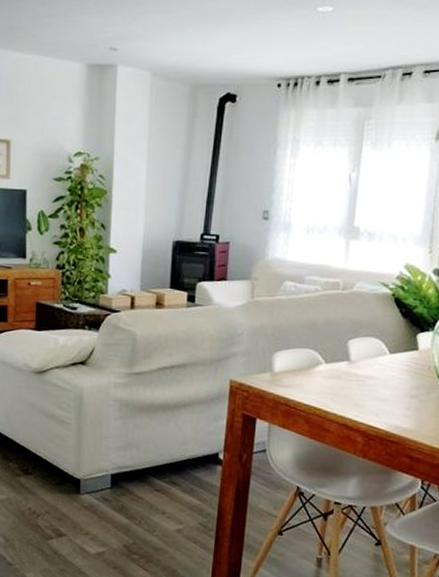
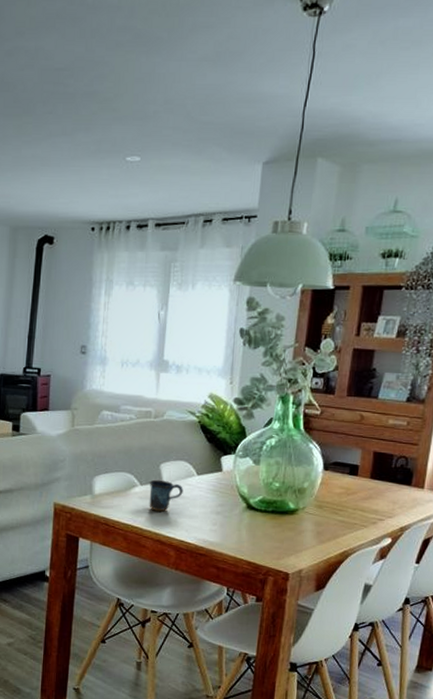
mug: none [334,357,374,393] -> present [149,479,183,512]

